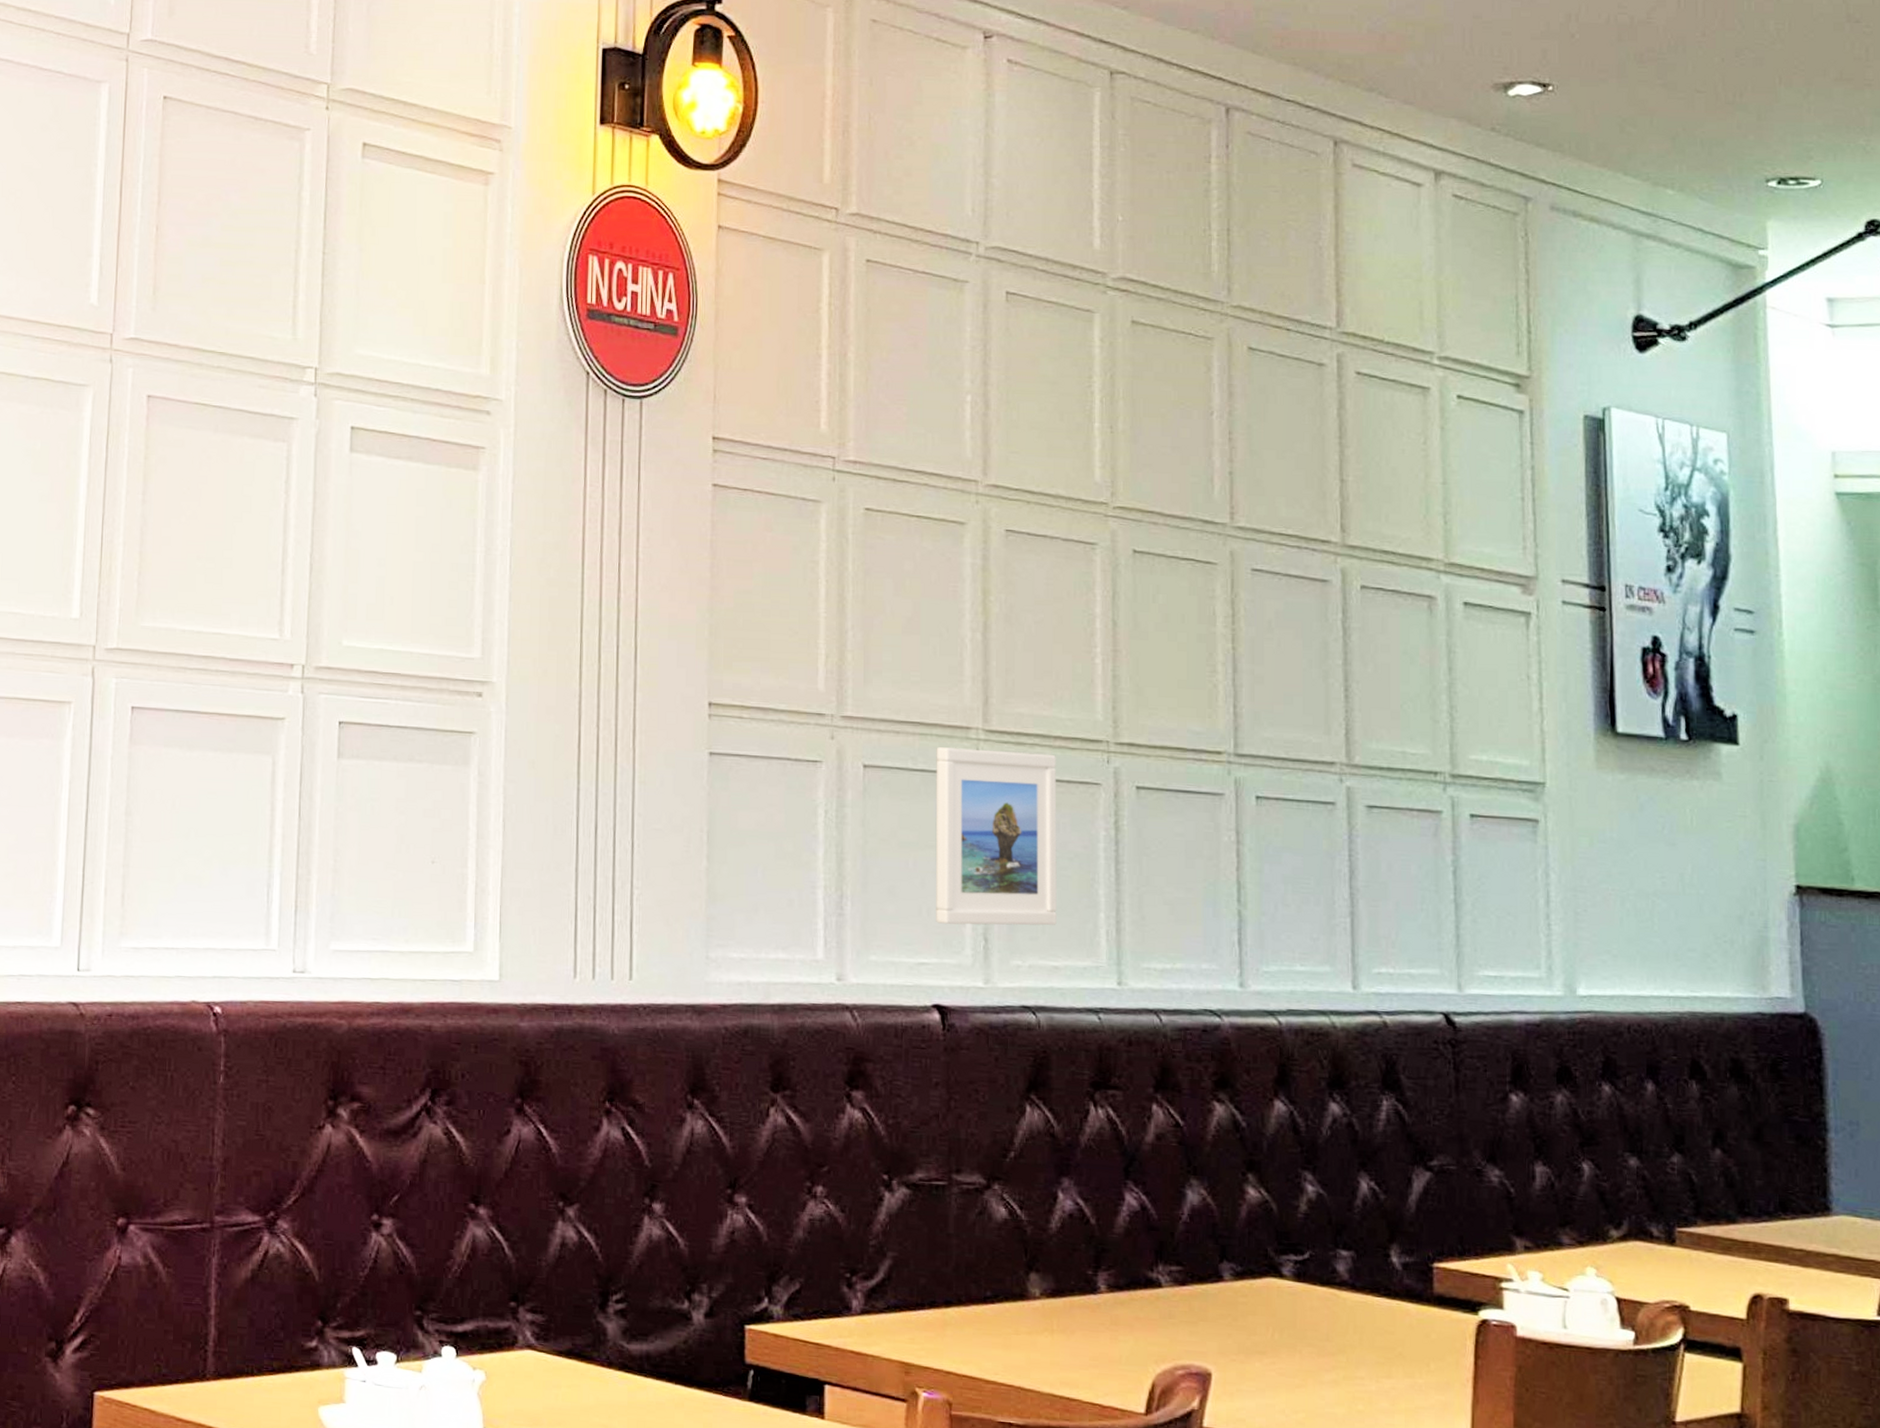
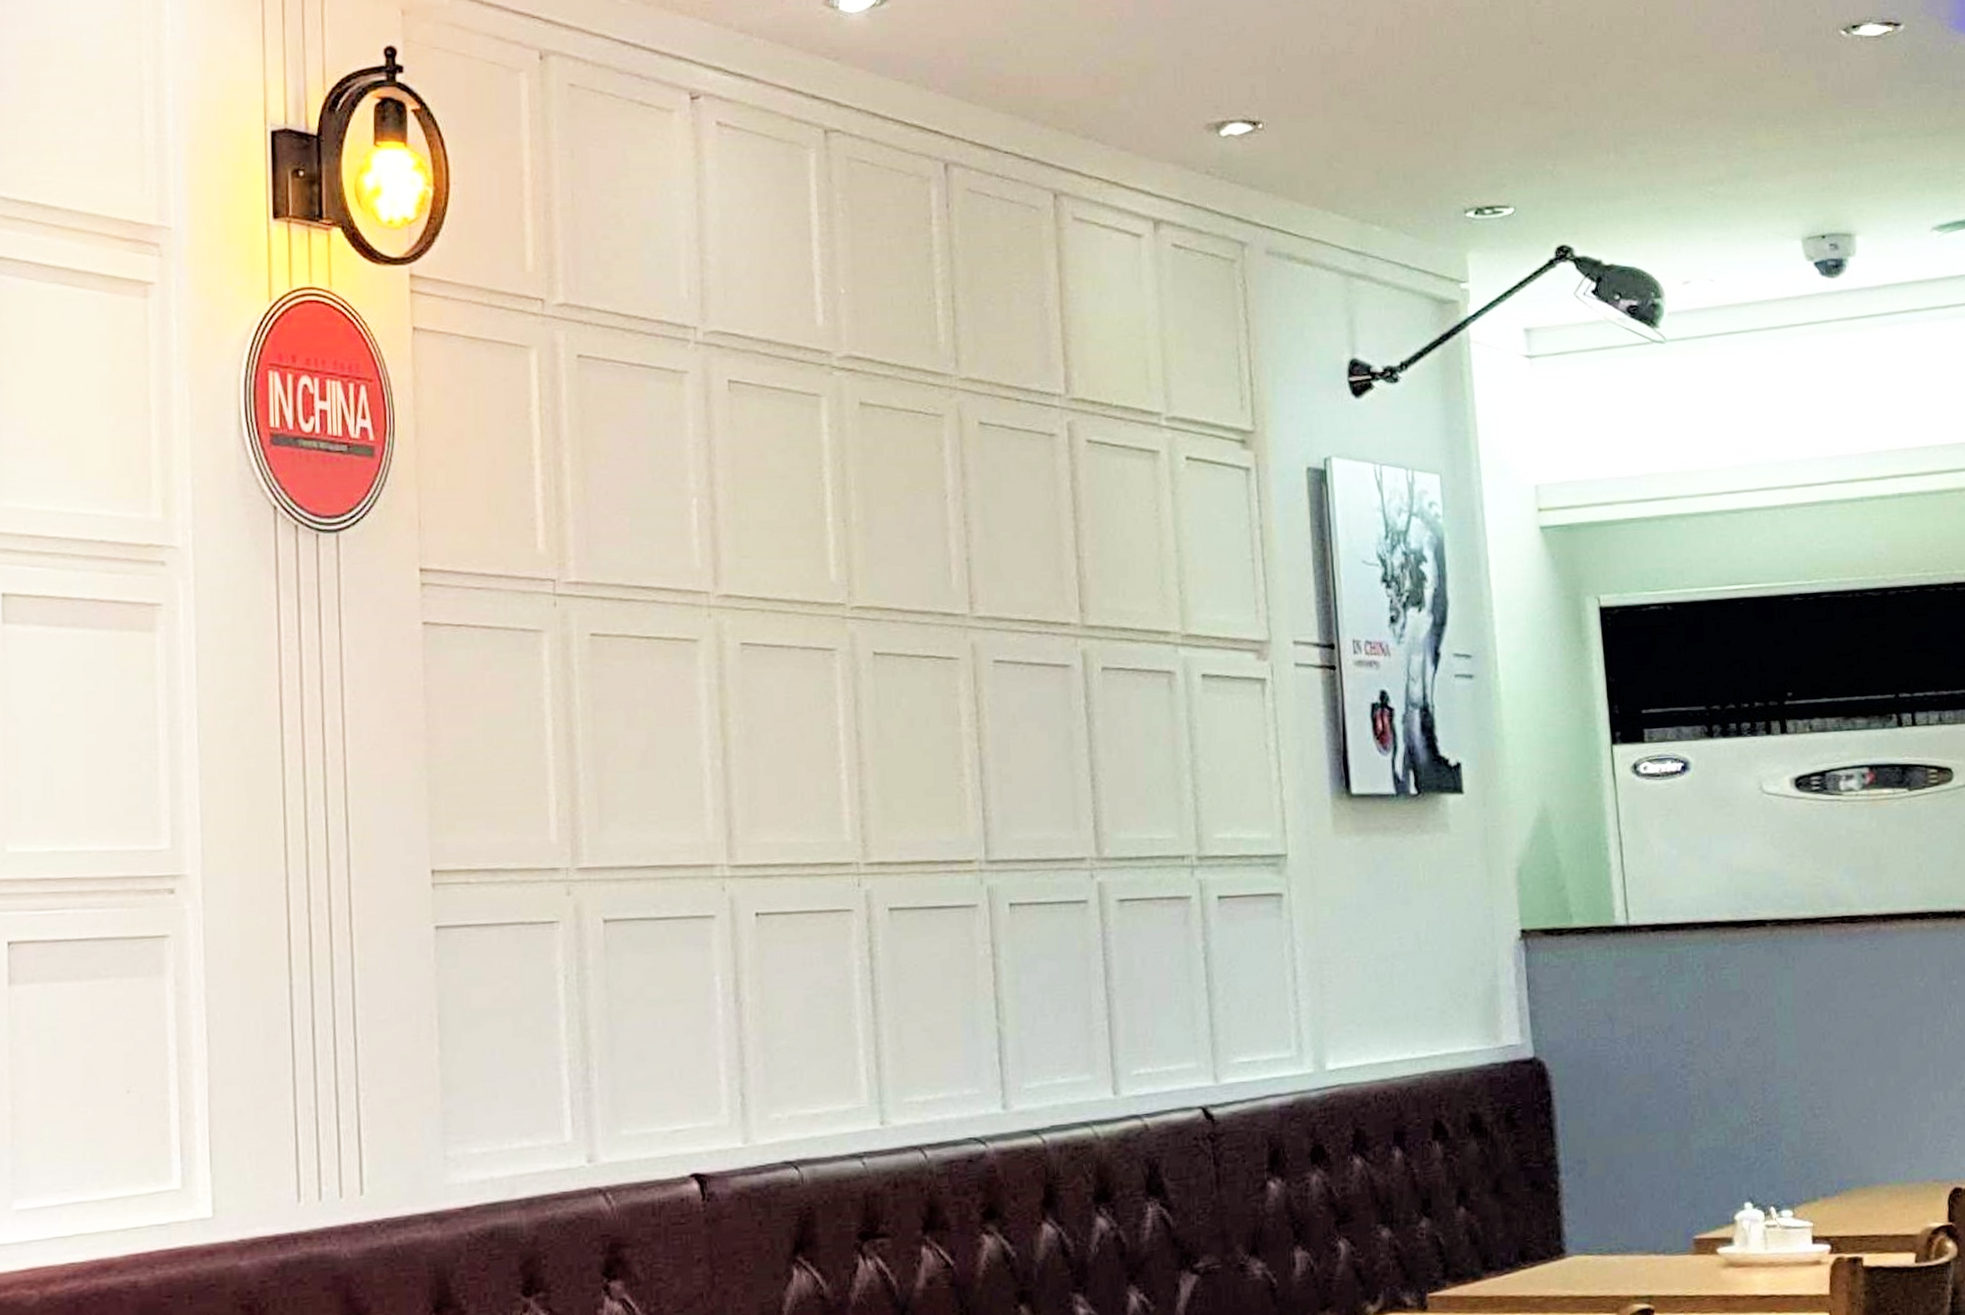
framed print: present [935,747,1057,926] -> none [680,884,815,1084]

